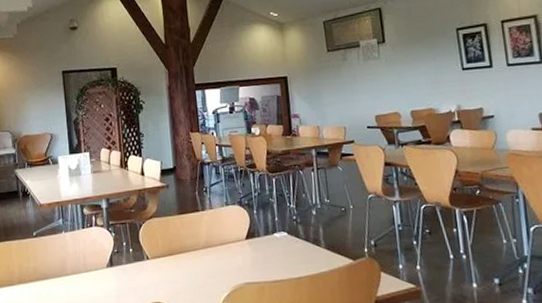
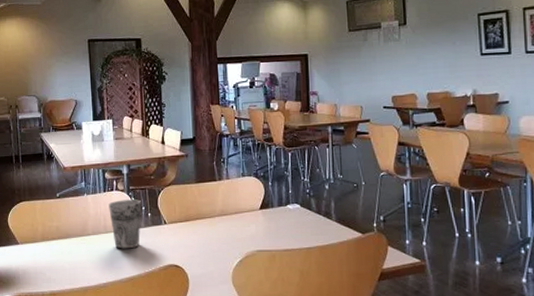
cup: none [88,235,122,289] -> present [108,199,141,249]

